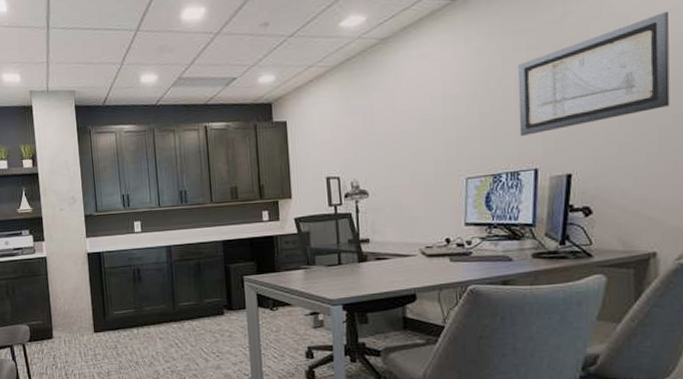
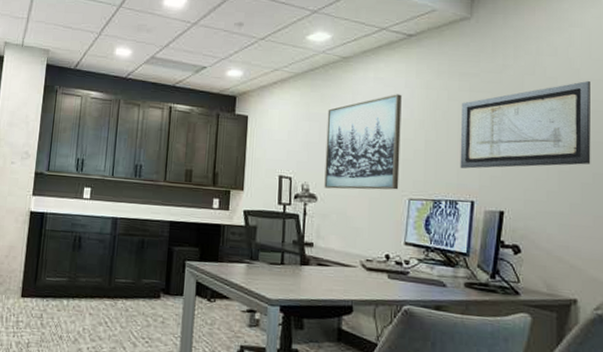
wall art: none [370,68,455,182] -> present [324,94,402,190]

